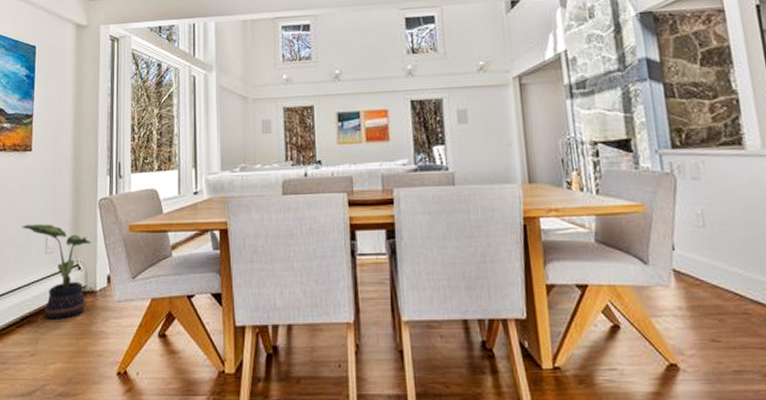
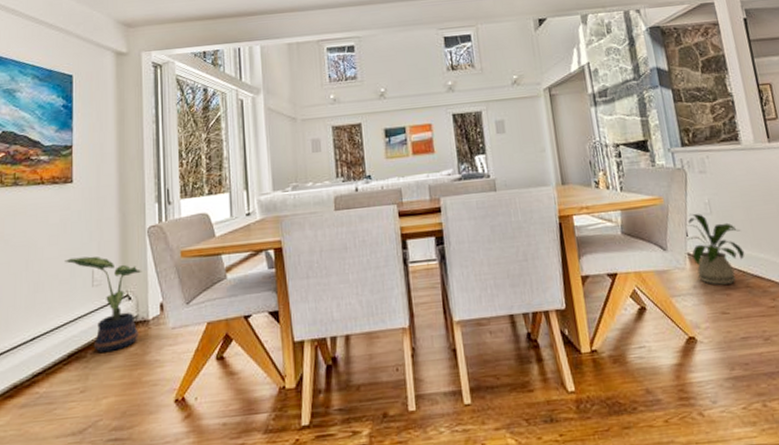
house plant: none [673,224,744,308] -> present [686,213,745,285]

